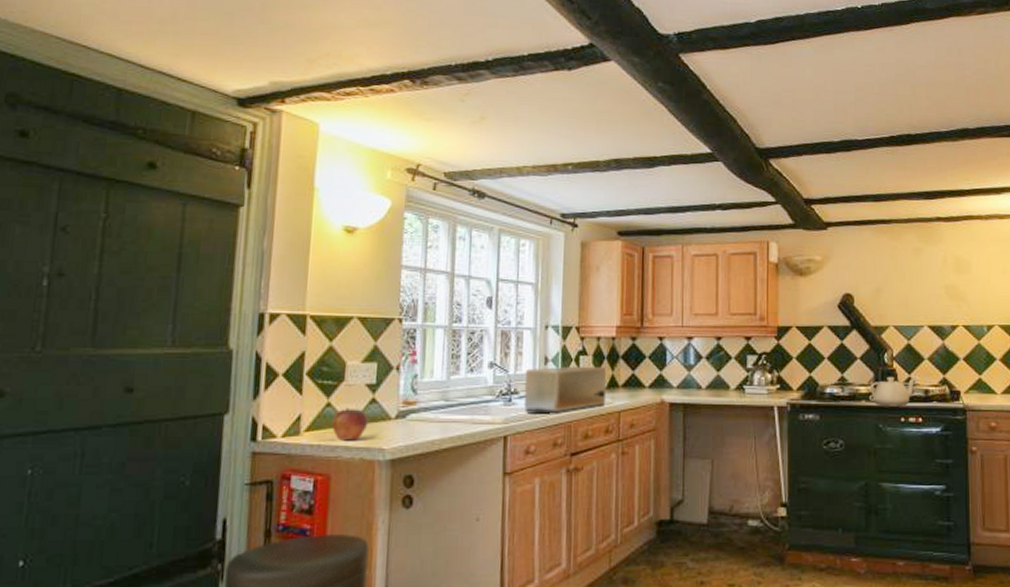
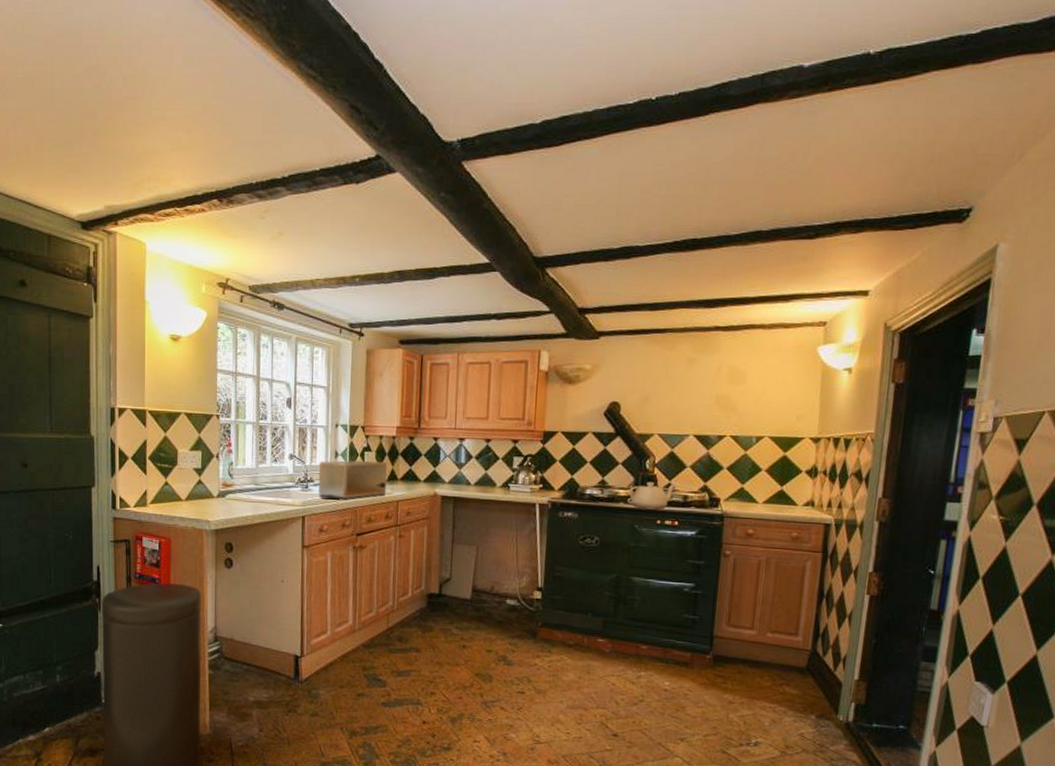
fruit: present [332,407,369,441] -> none [170,486,197,513]

